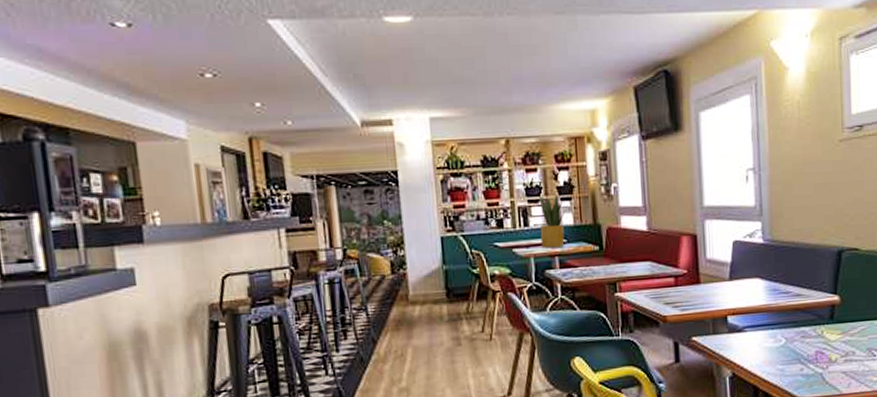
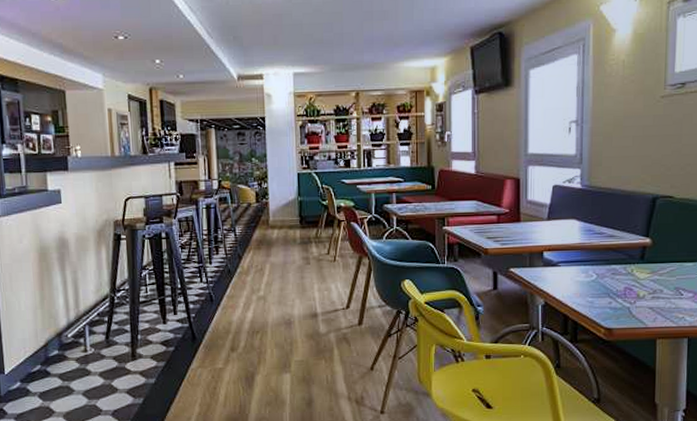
planter: present [539,194,567,248] -> none [381,139,405,186]

